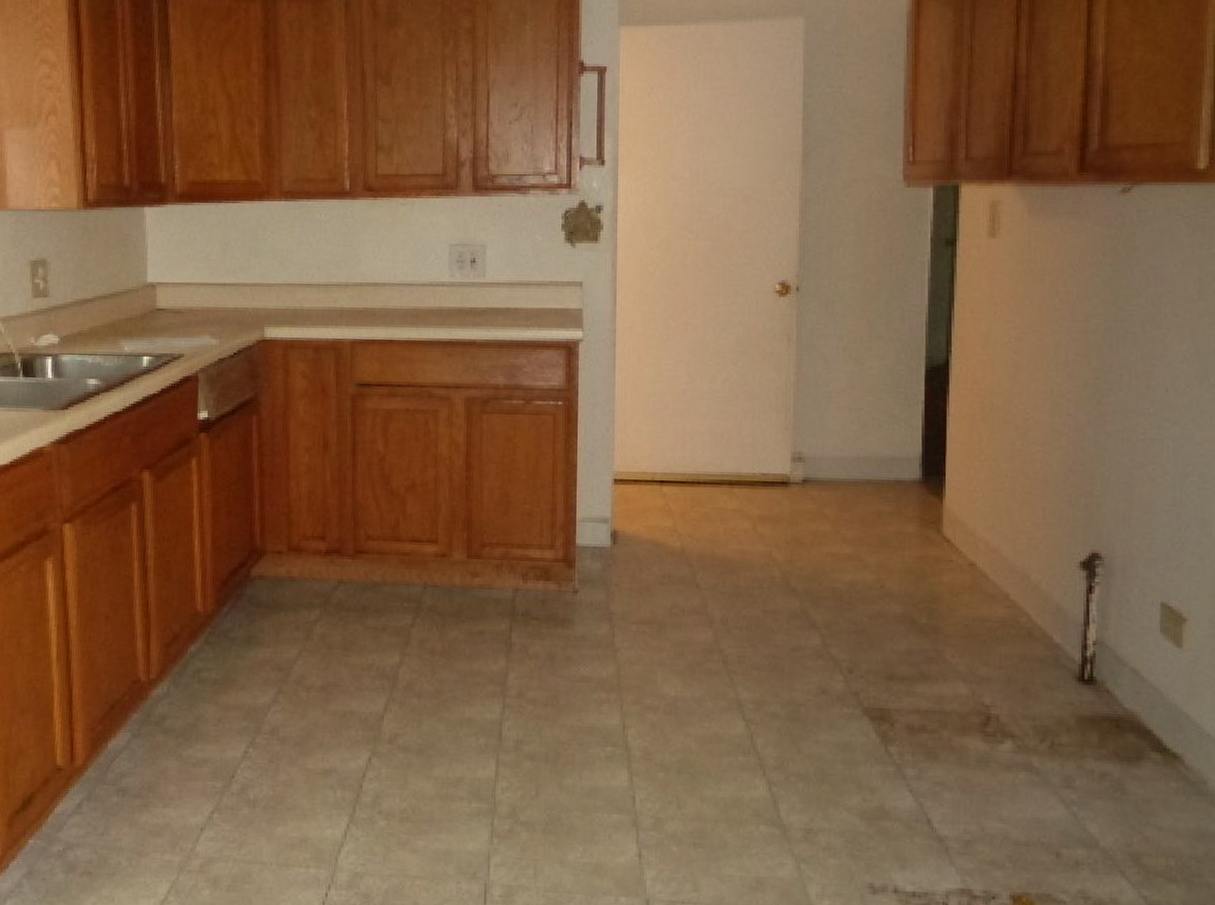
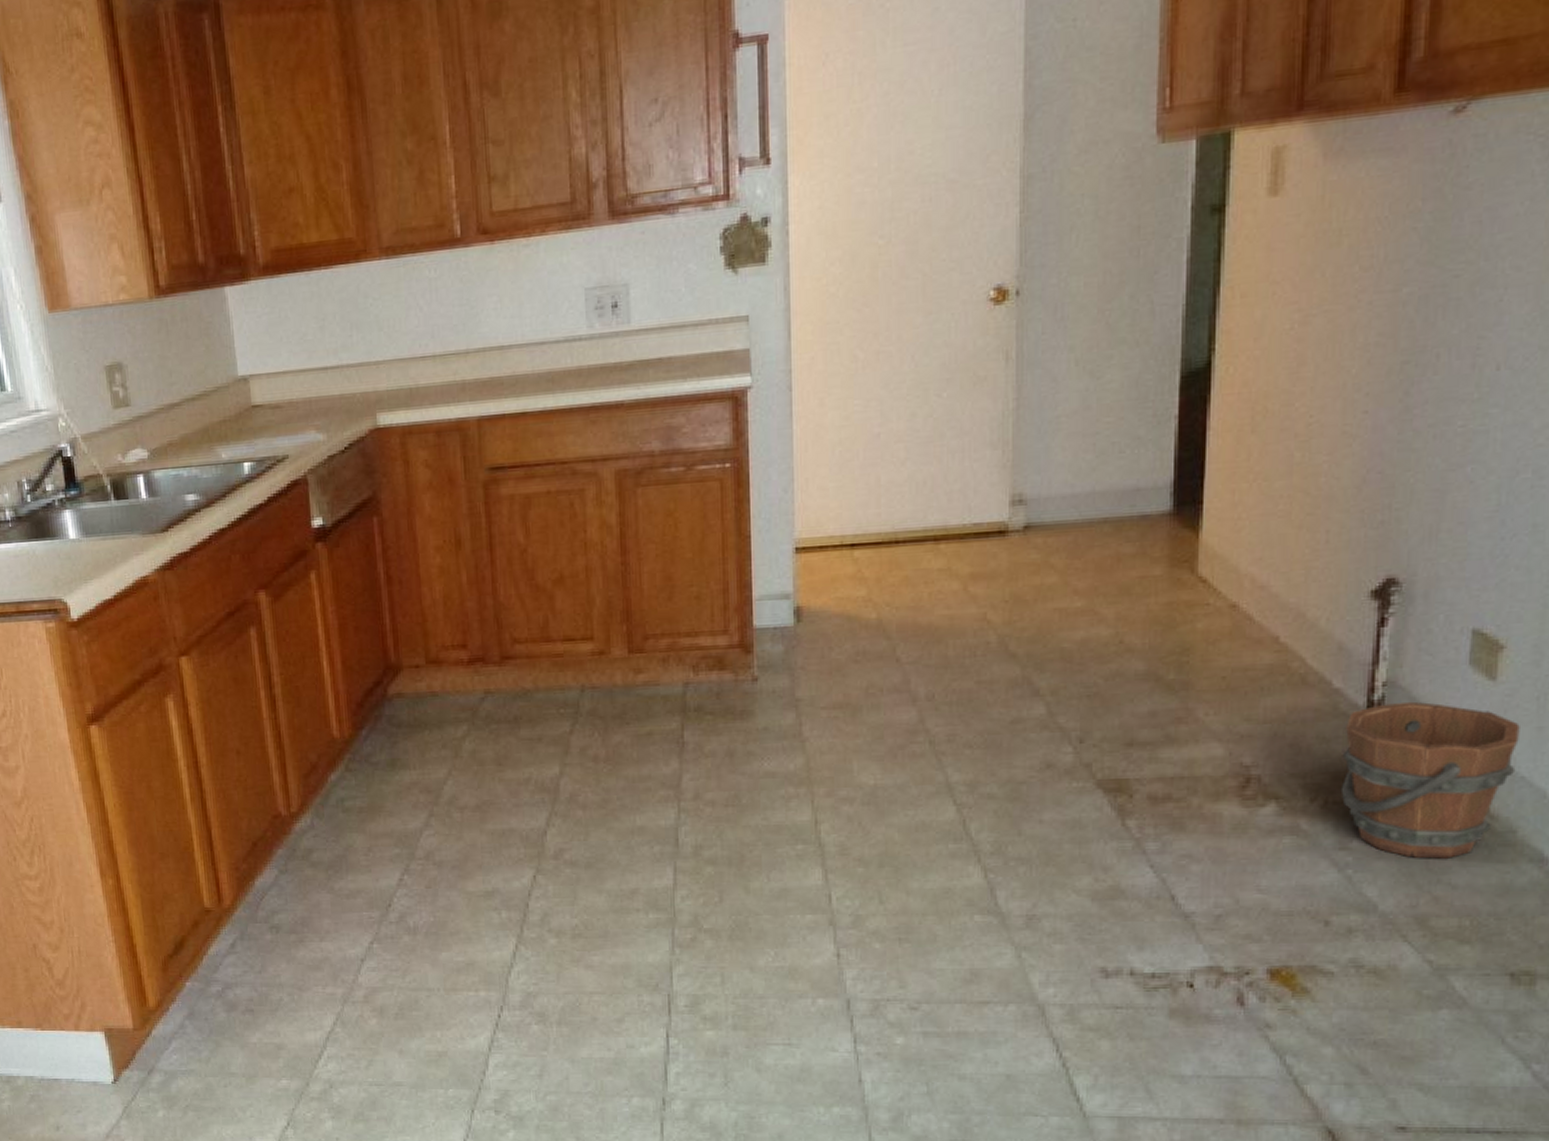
bucket: none [1064,660,1204,803] -> present [1340,701,1520,859]

